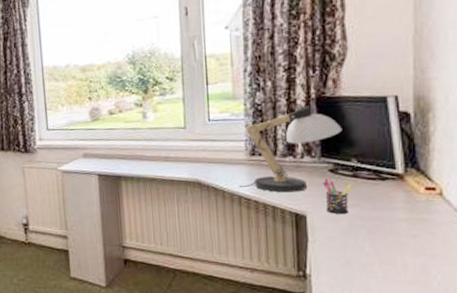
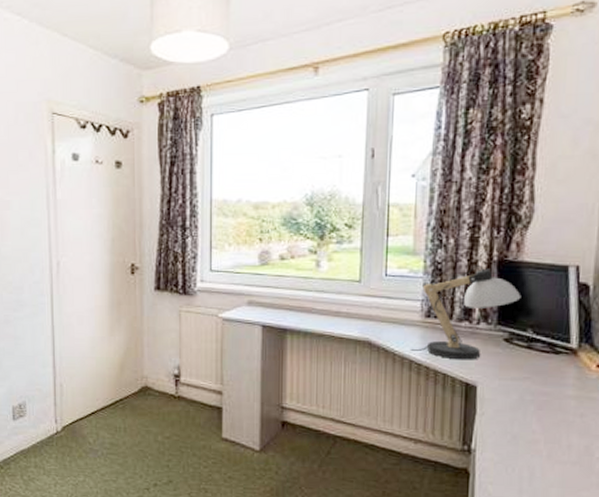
pen holder: present [323,179,352,215] -> none [497,348,526,388]

